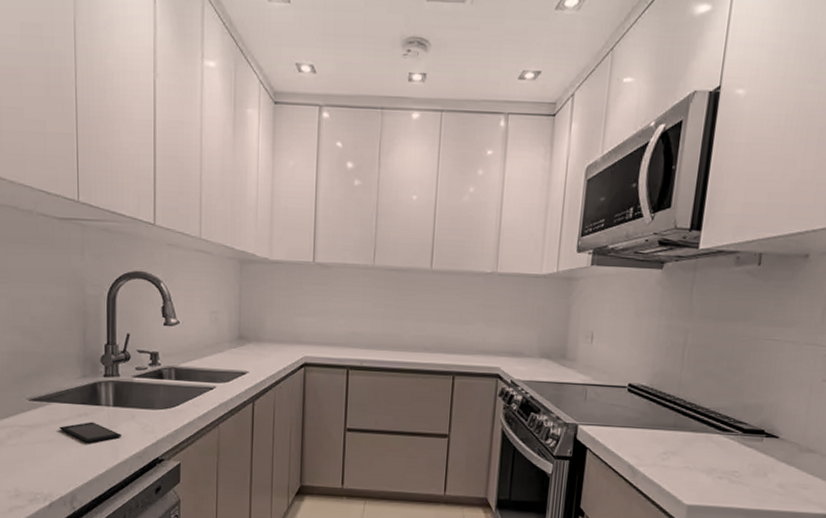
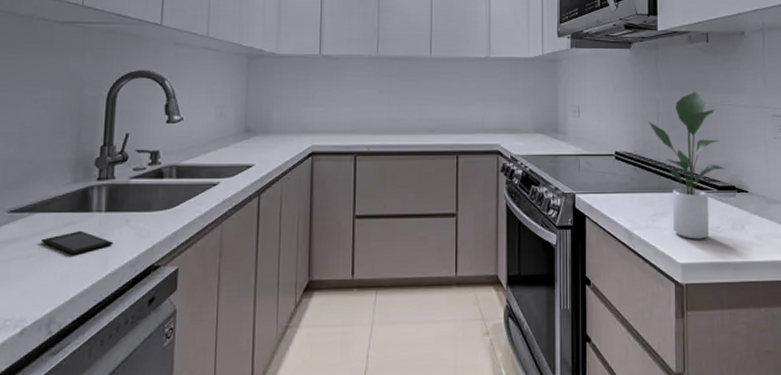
potted plant: none [672,323,757,483] -> present [648,92,726,240]

